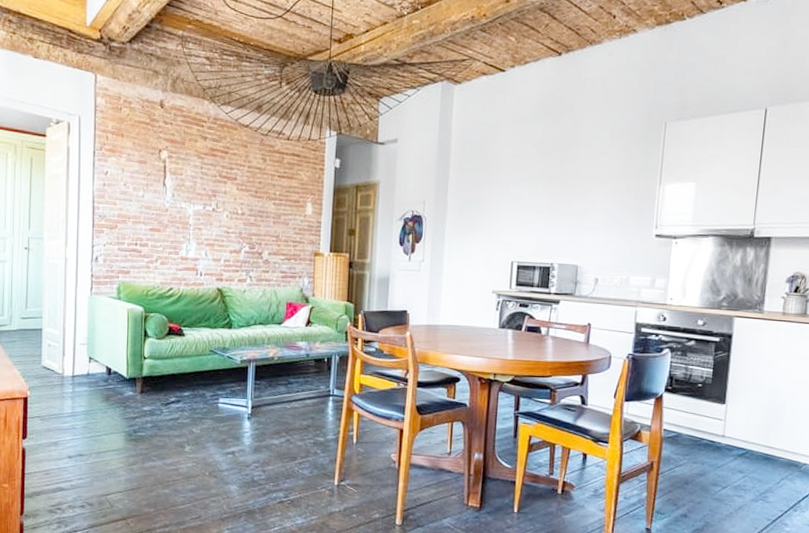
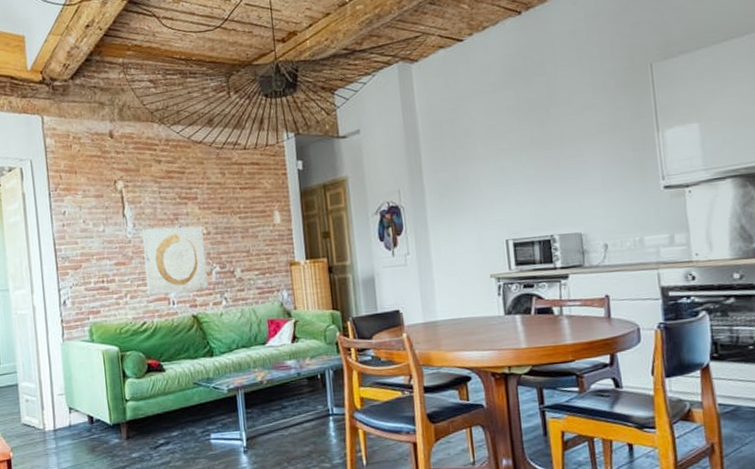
wall art: none [178,200,238,266] -> present [141,226,209,295]

